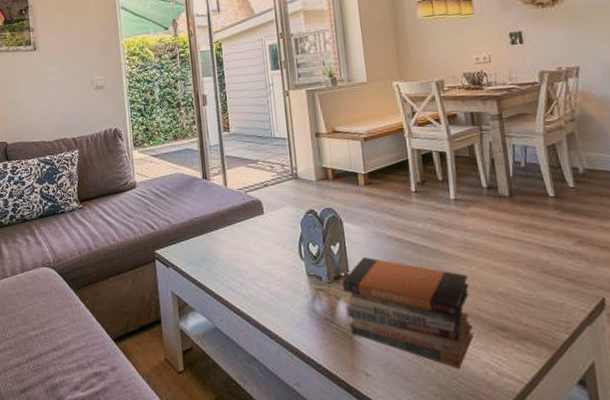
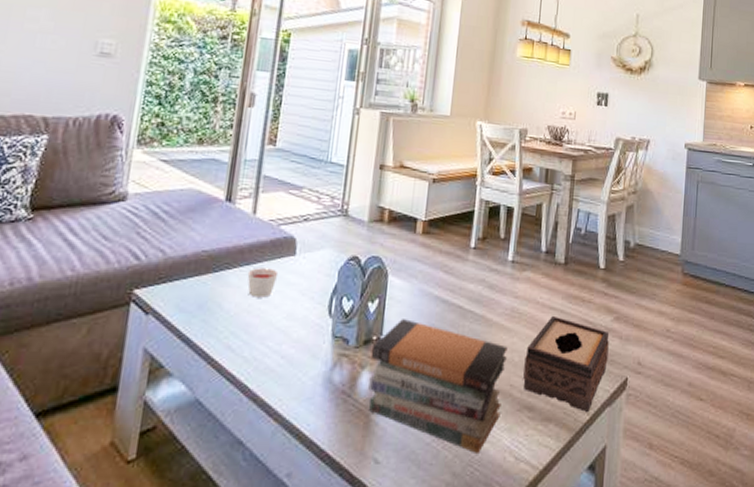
candle: none [231,226,254,249] -> present [247,268,279,298]
tissue box: none [487,244,578,332] -> present [523,315,609,413]

